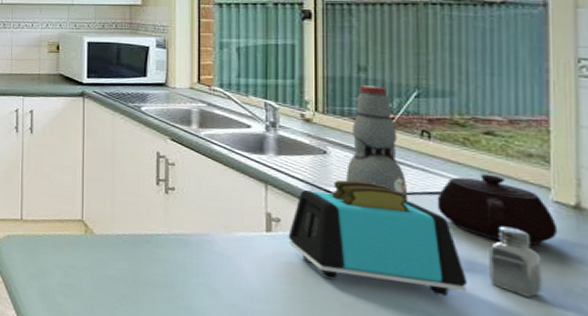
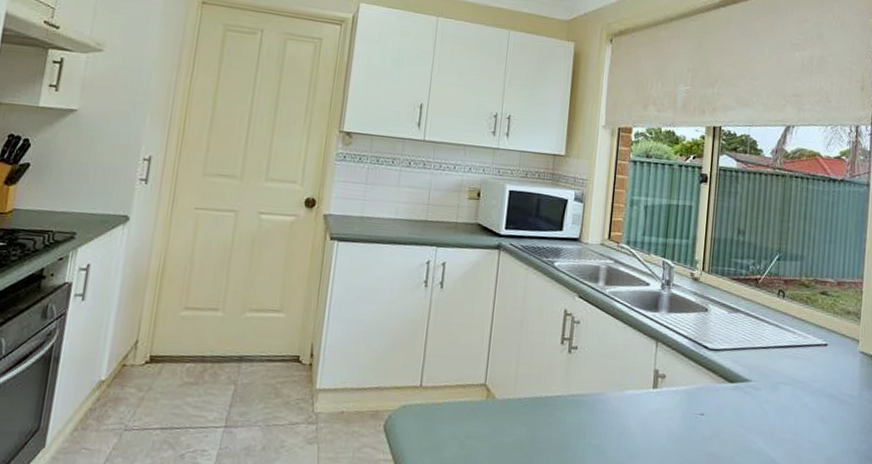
toaster: present [288,179,467,297] -> none [670,335,799,440]
bottle: present [346,85,408,202] -> none [721,247,765,355]
teapot: present [437,173,558,246] -> none [784,329,861,391]
saltshaker: present [489,226,542,298] -> none [814,374,849,436]

